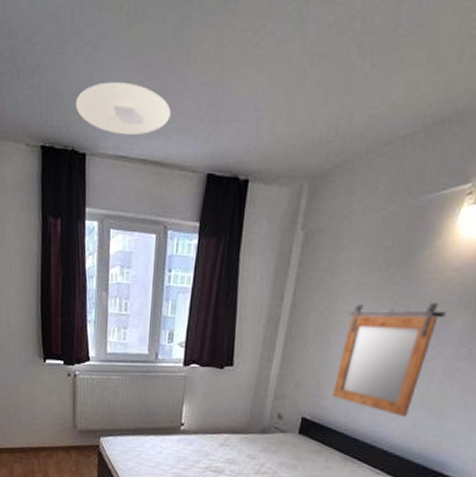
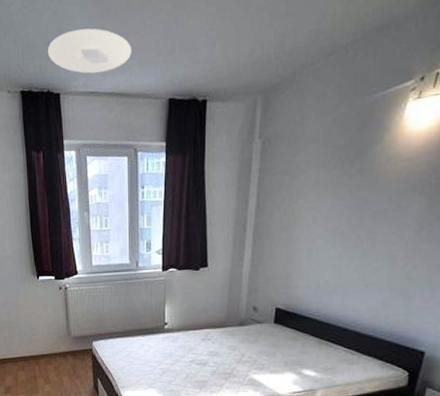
mirror: present [331,303,446,418] -> none [301,192,402,300]

